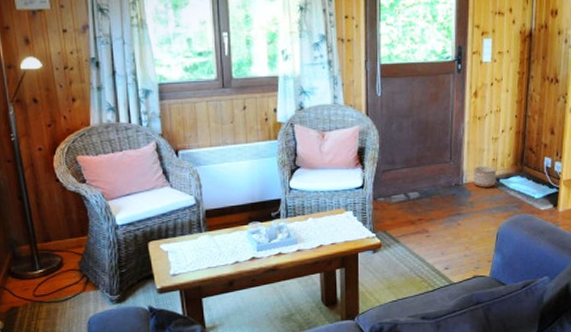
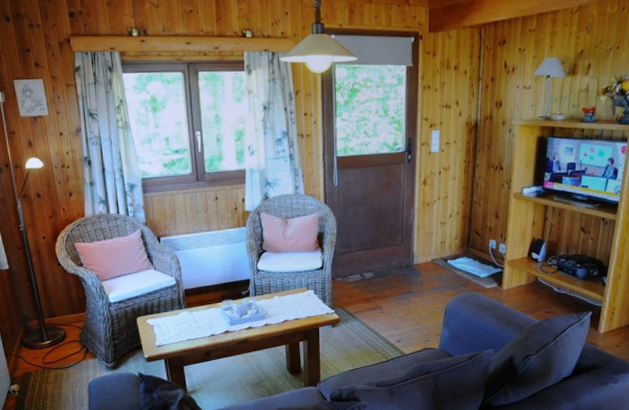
planter: present [474,165,496,188] -> none [423,248,444,268]

